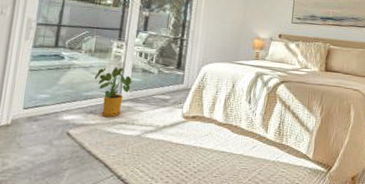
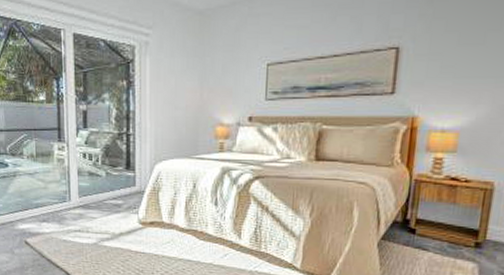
house plant: present [94,67,133,118] -> none [41,171,80,226]

